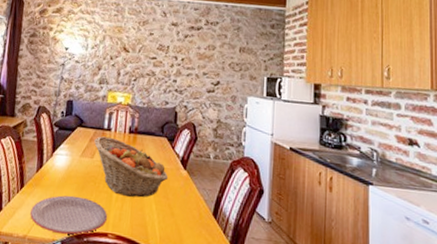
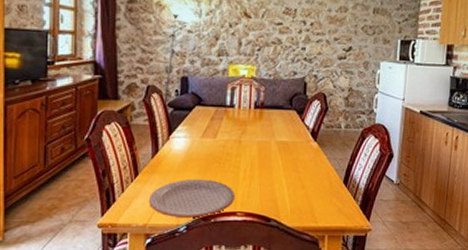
fruit basket: present [94,136,169,198] -> none [216,114,298,174]

